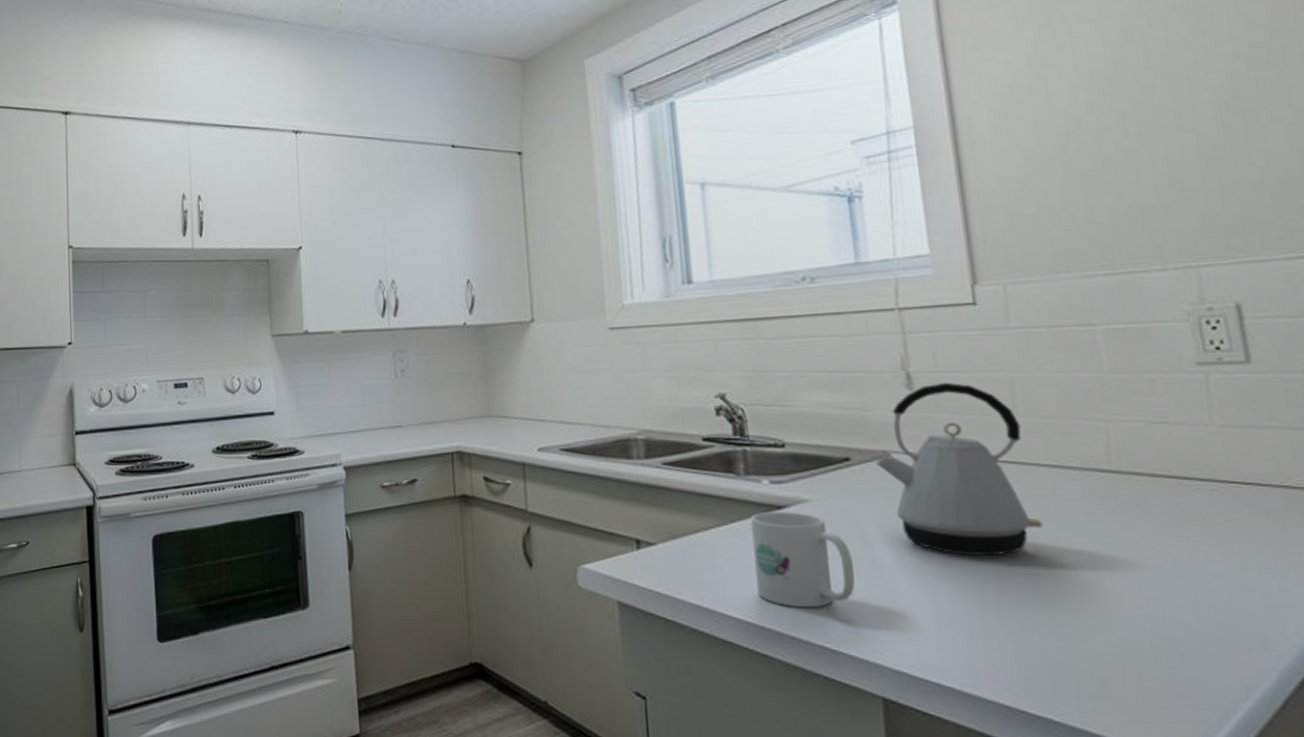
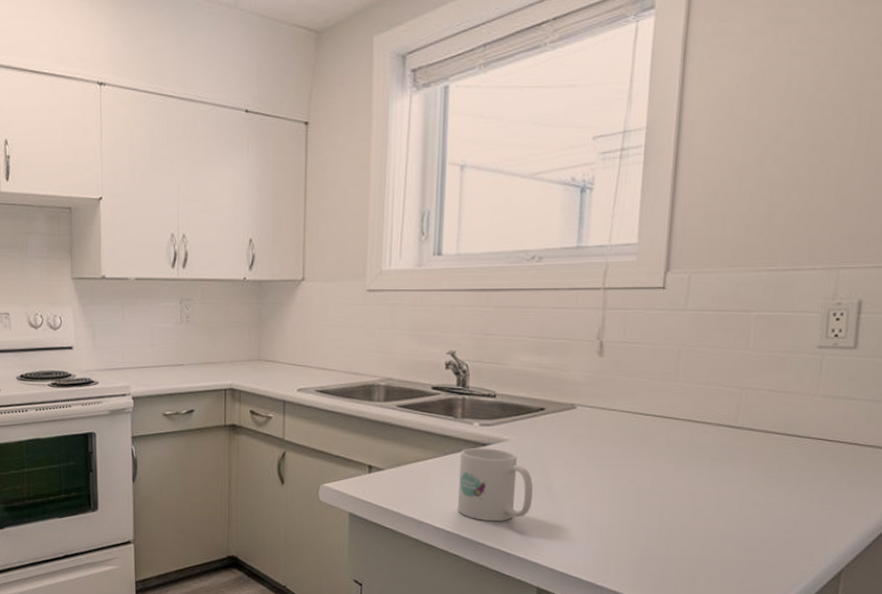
kettle: present [874,382,1043,557] -> none [562,351,678,488]

